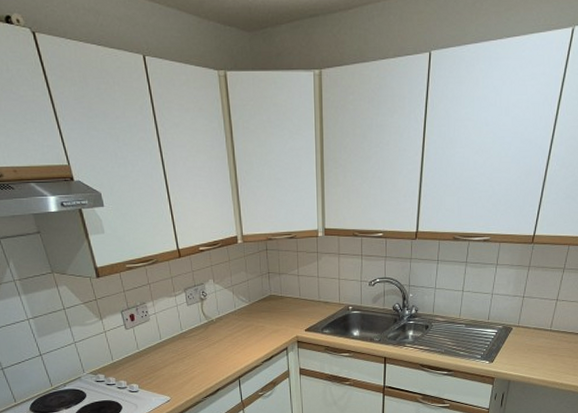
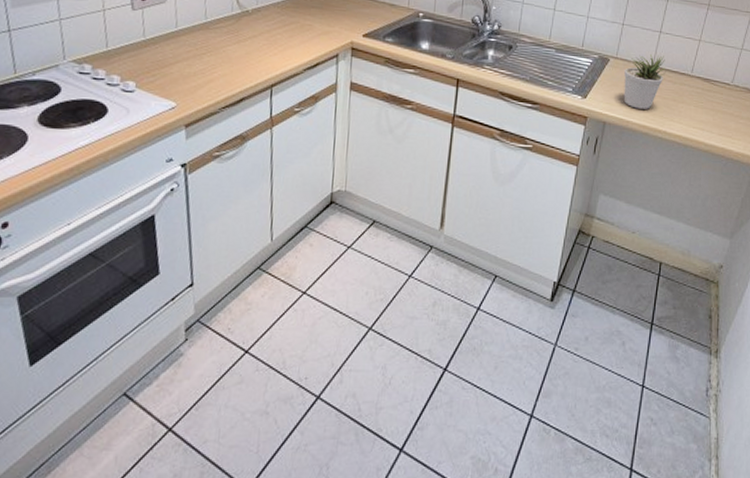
potted plant: none [525,320,562,367] -> present [623,54,666,109]

